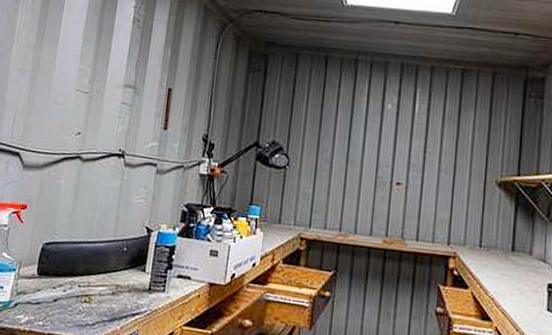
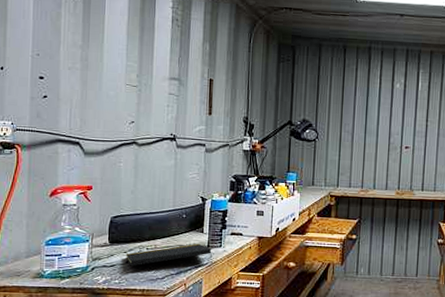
notepad: none [53,284,153,311] -> present [125,243,213,266]

